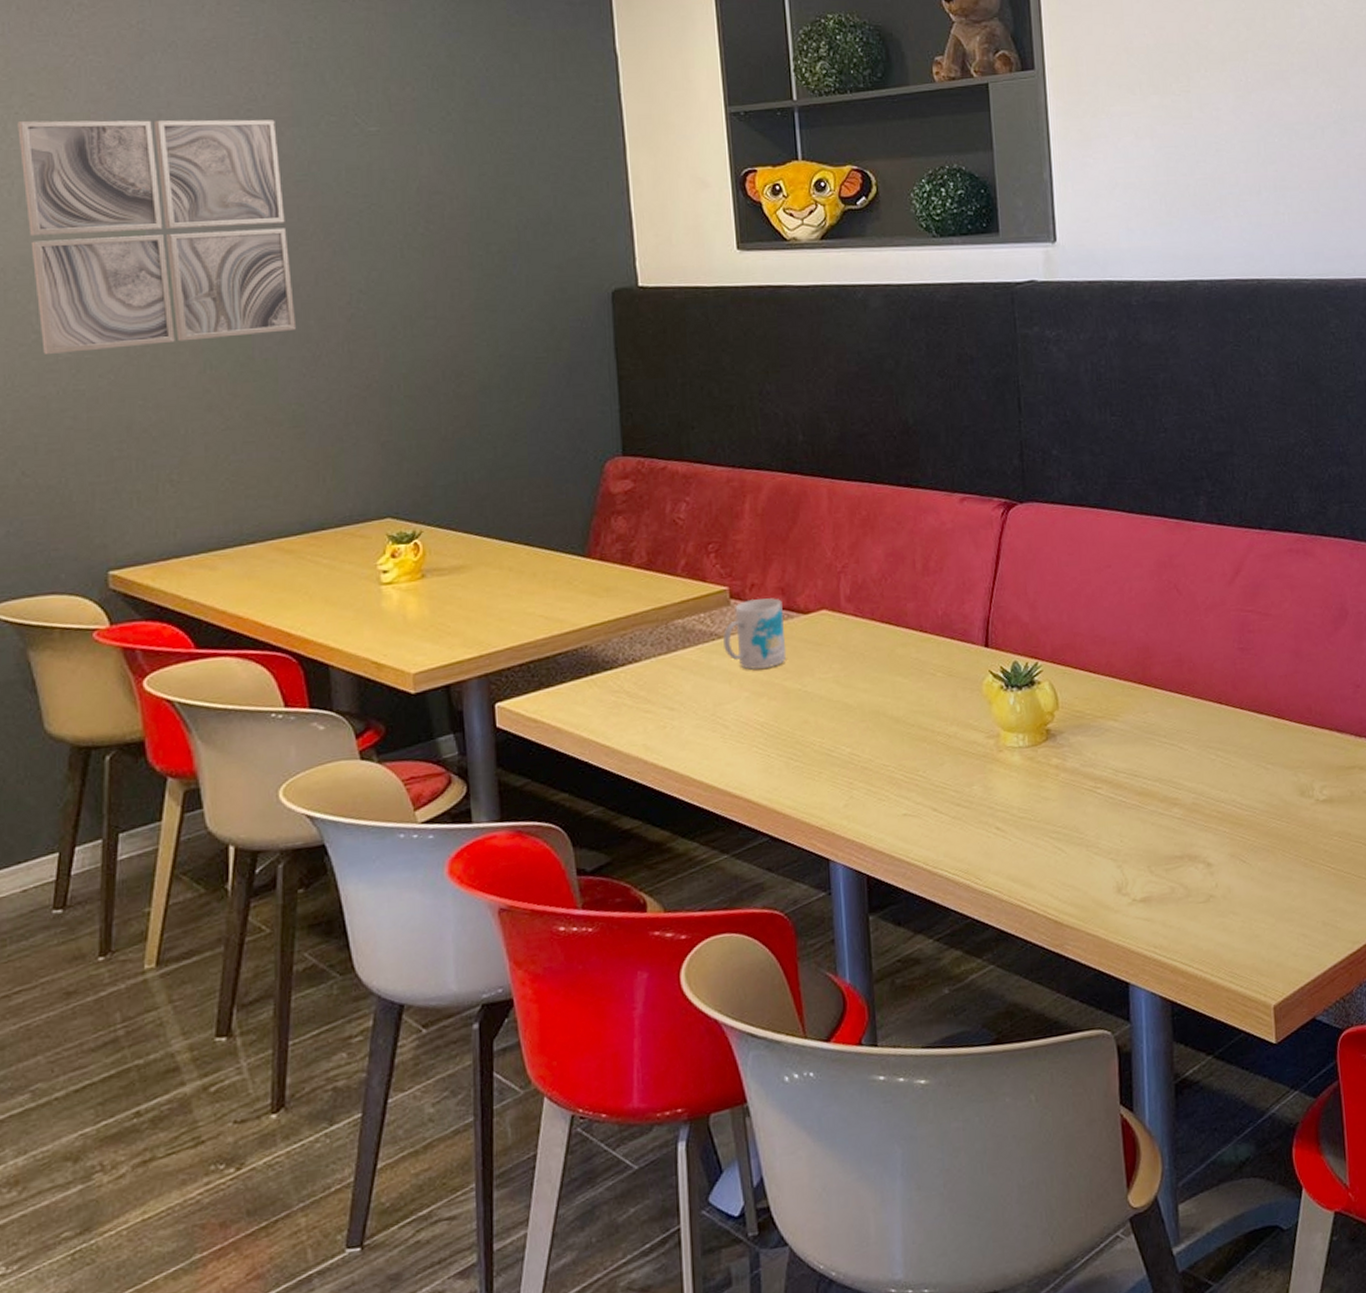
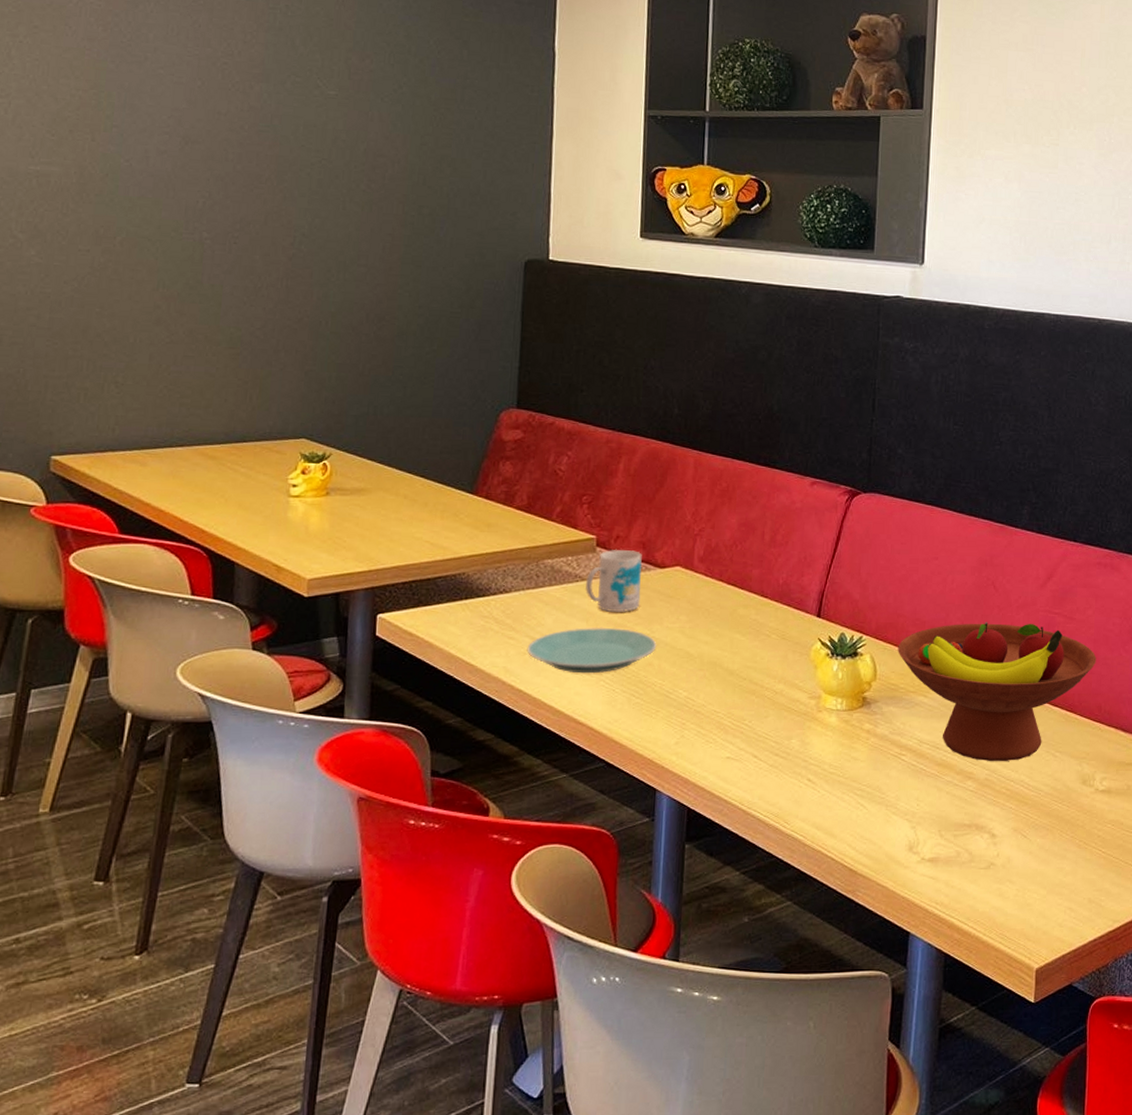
wall art: present [17,119,297,354] -> none [18,48,247,262]
plate: none [666,685,811,742] -> present [527,627,657,674]
fruit bowl: none [1078,626,1300,784] -> present [898,622,1096,761]

